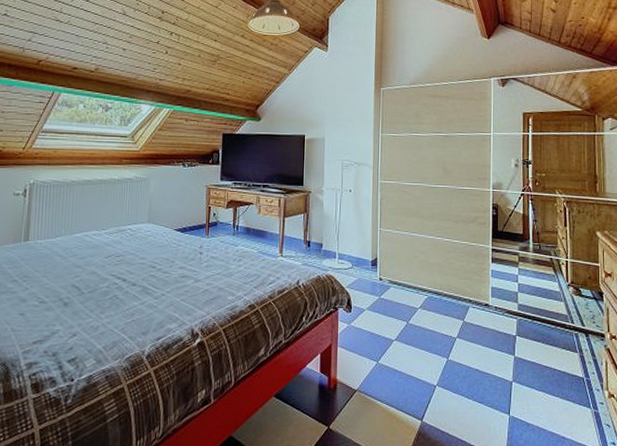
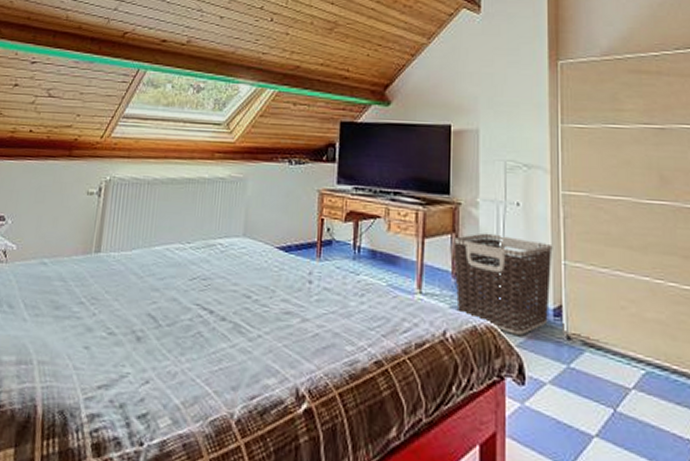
clothes hamper: none [305,212,373,280] -> present [454,233,553,335]

